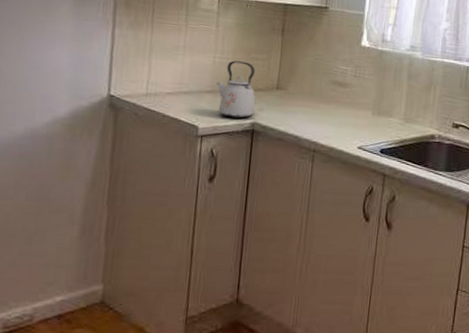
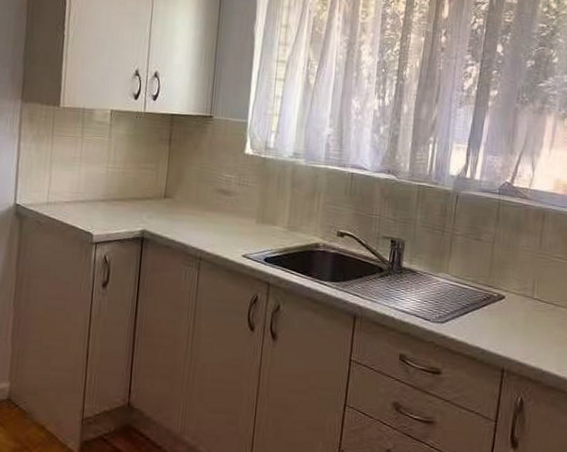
kettle: present [216,60,256,119] -> none [109,170,145,227]

